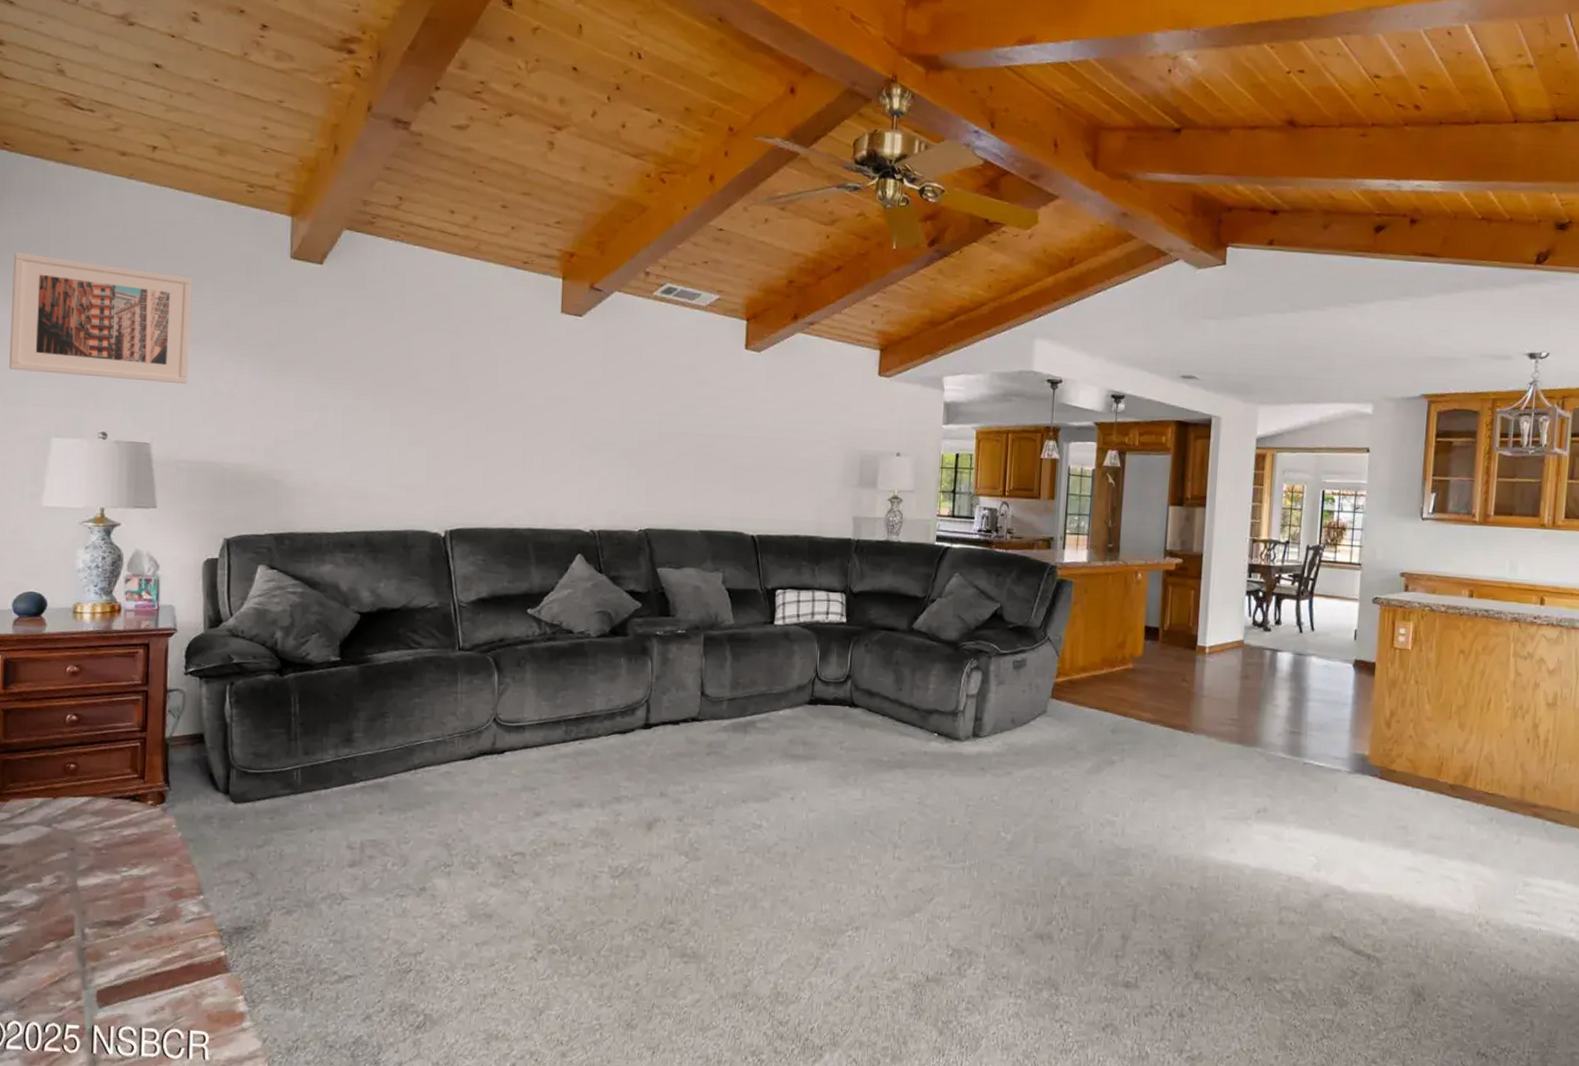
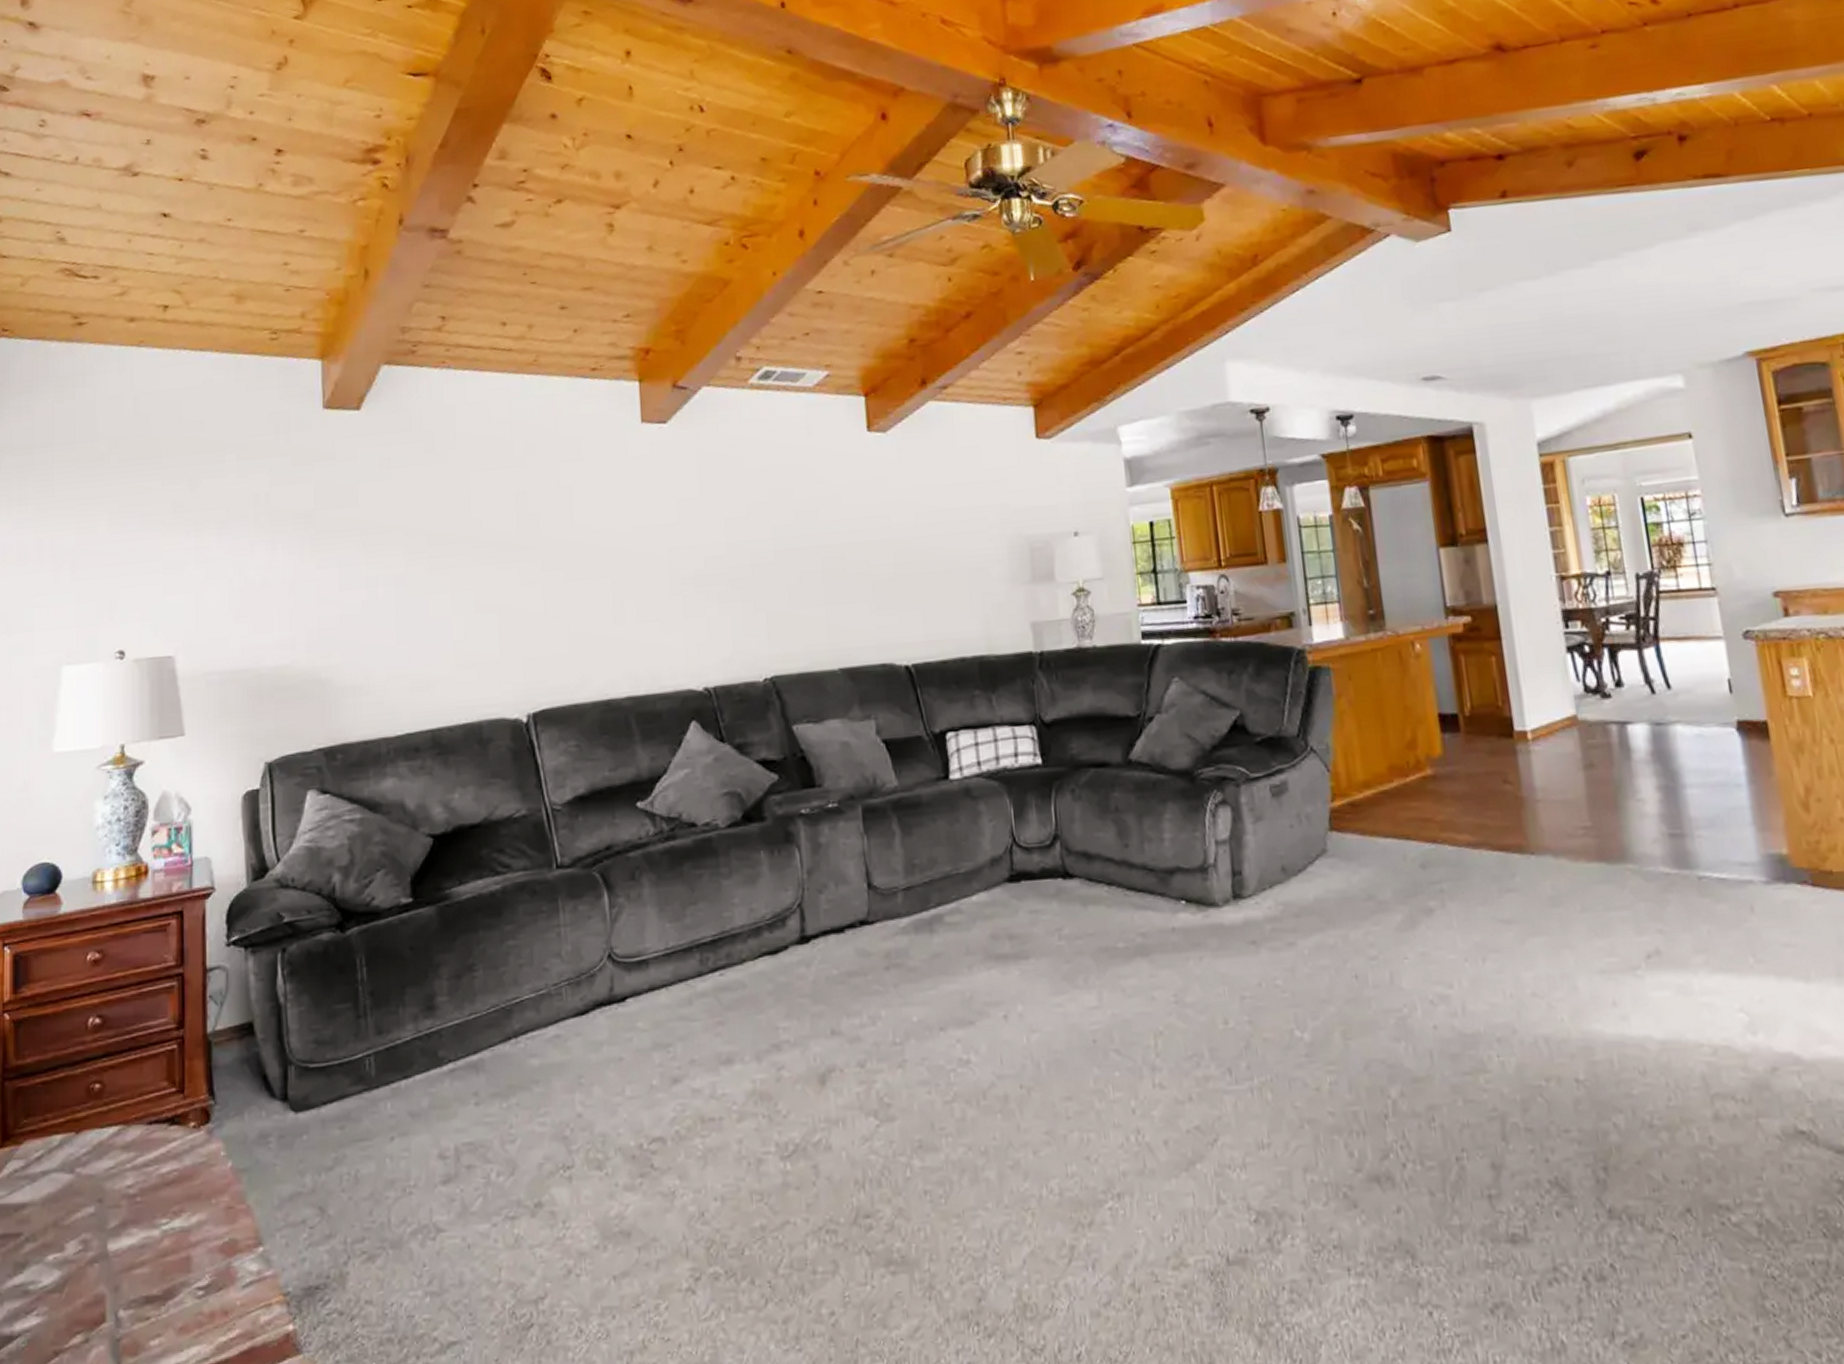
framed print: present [8,252,192,384] -> none [12,449,215,591]

